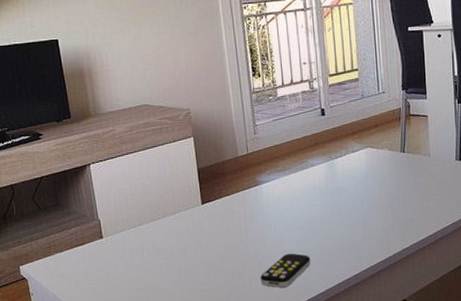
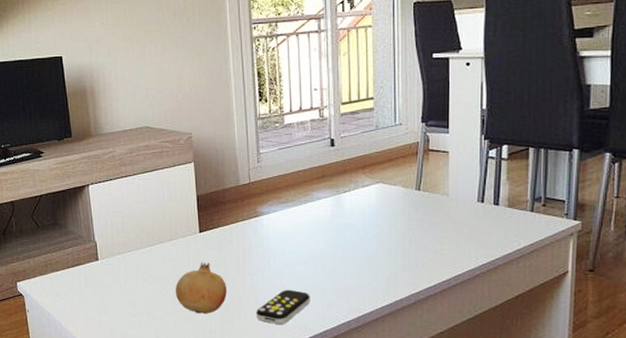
fruit: none [180,232,232,284] -> present [175,262,228,314]

